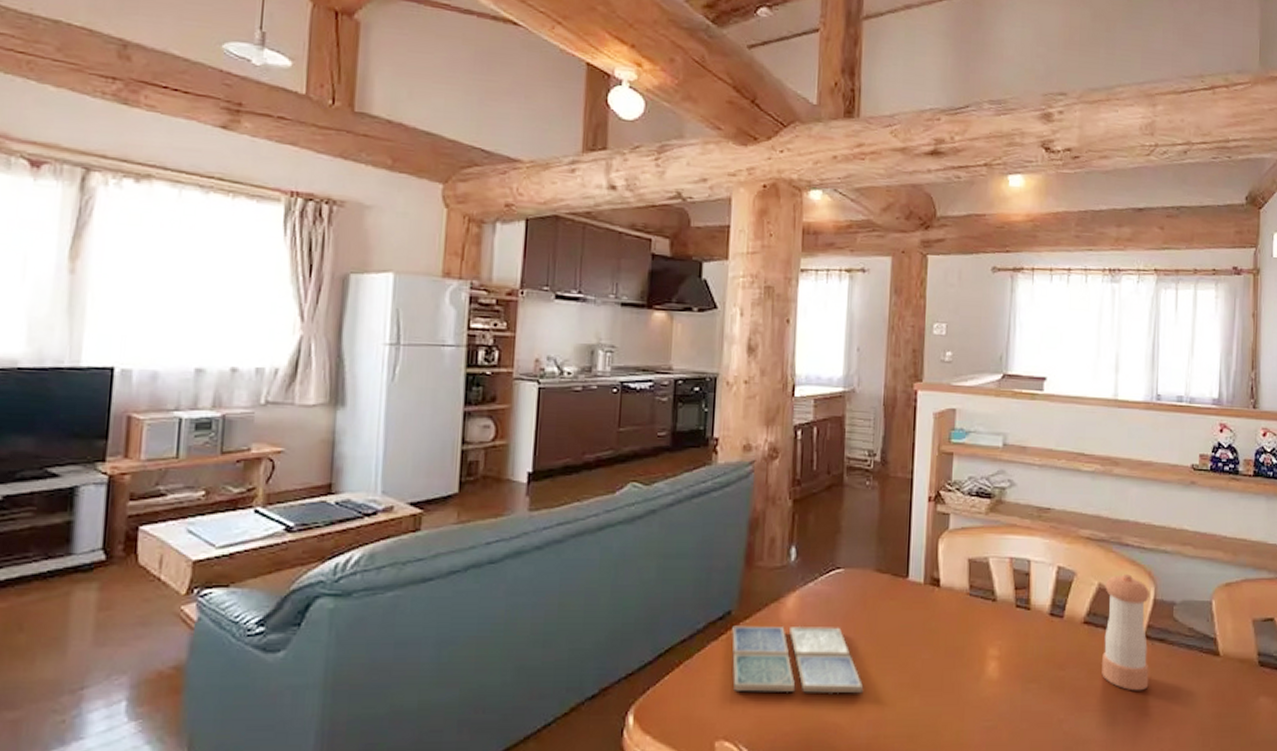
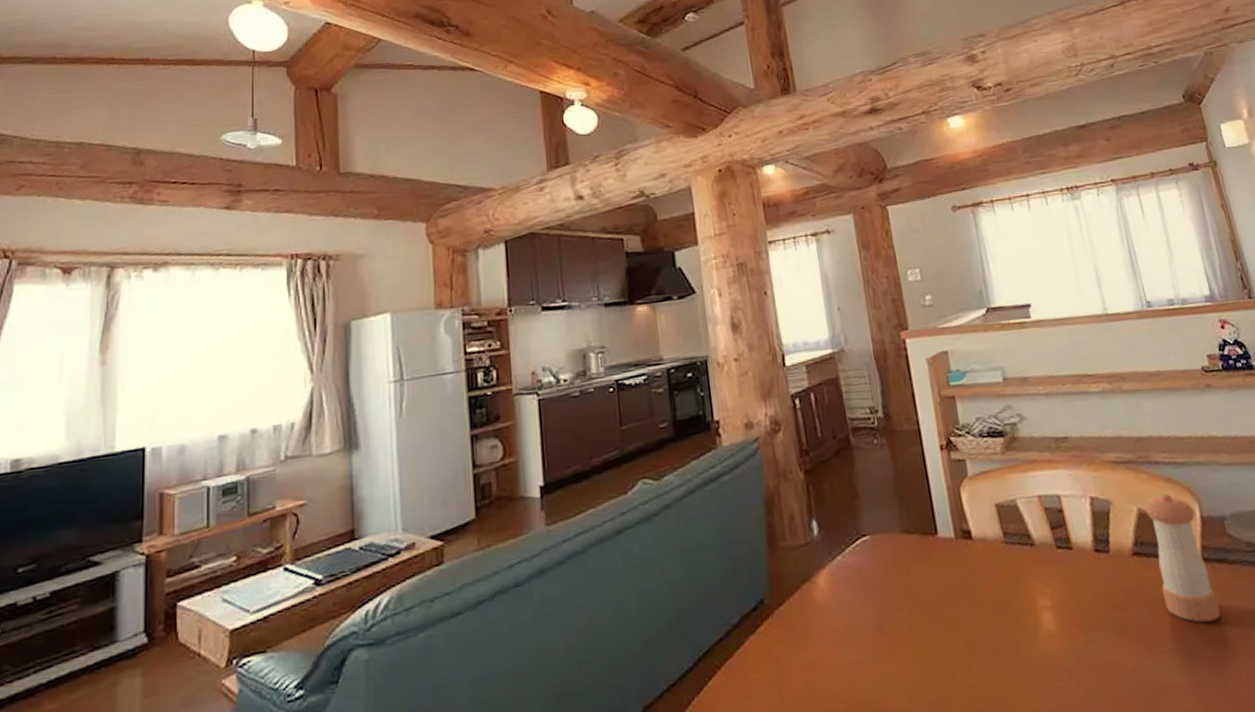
drink coaster: present [732,625,864,694] -> none [767,599,918,688]

